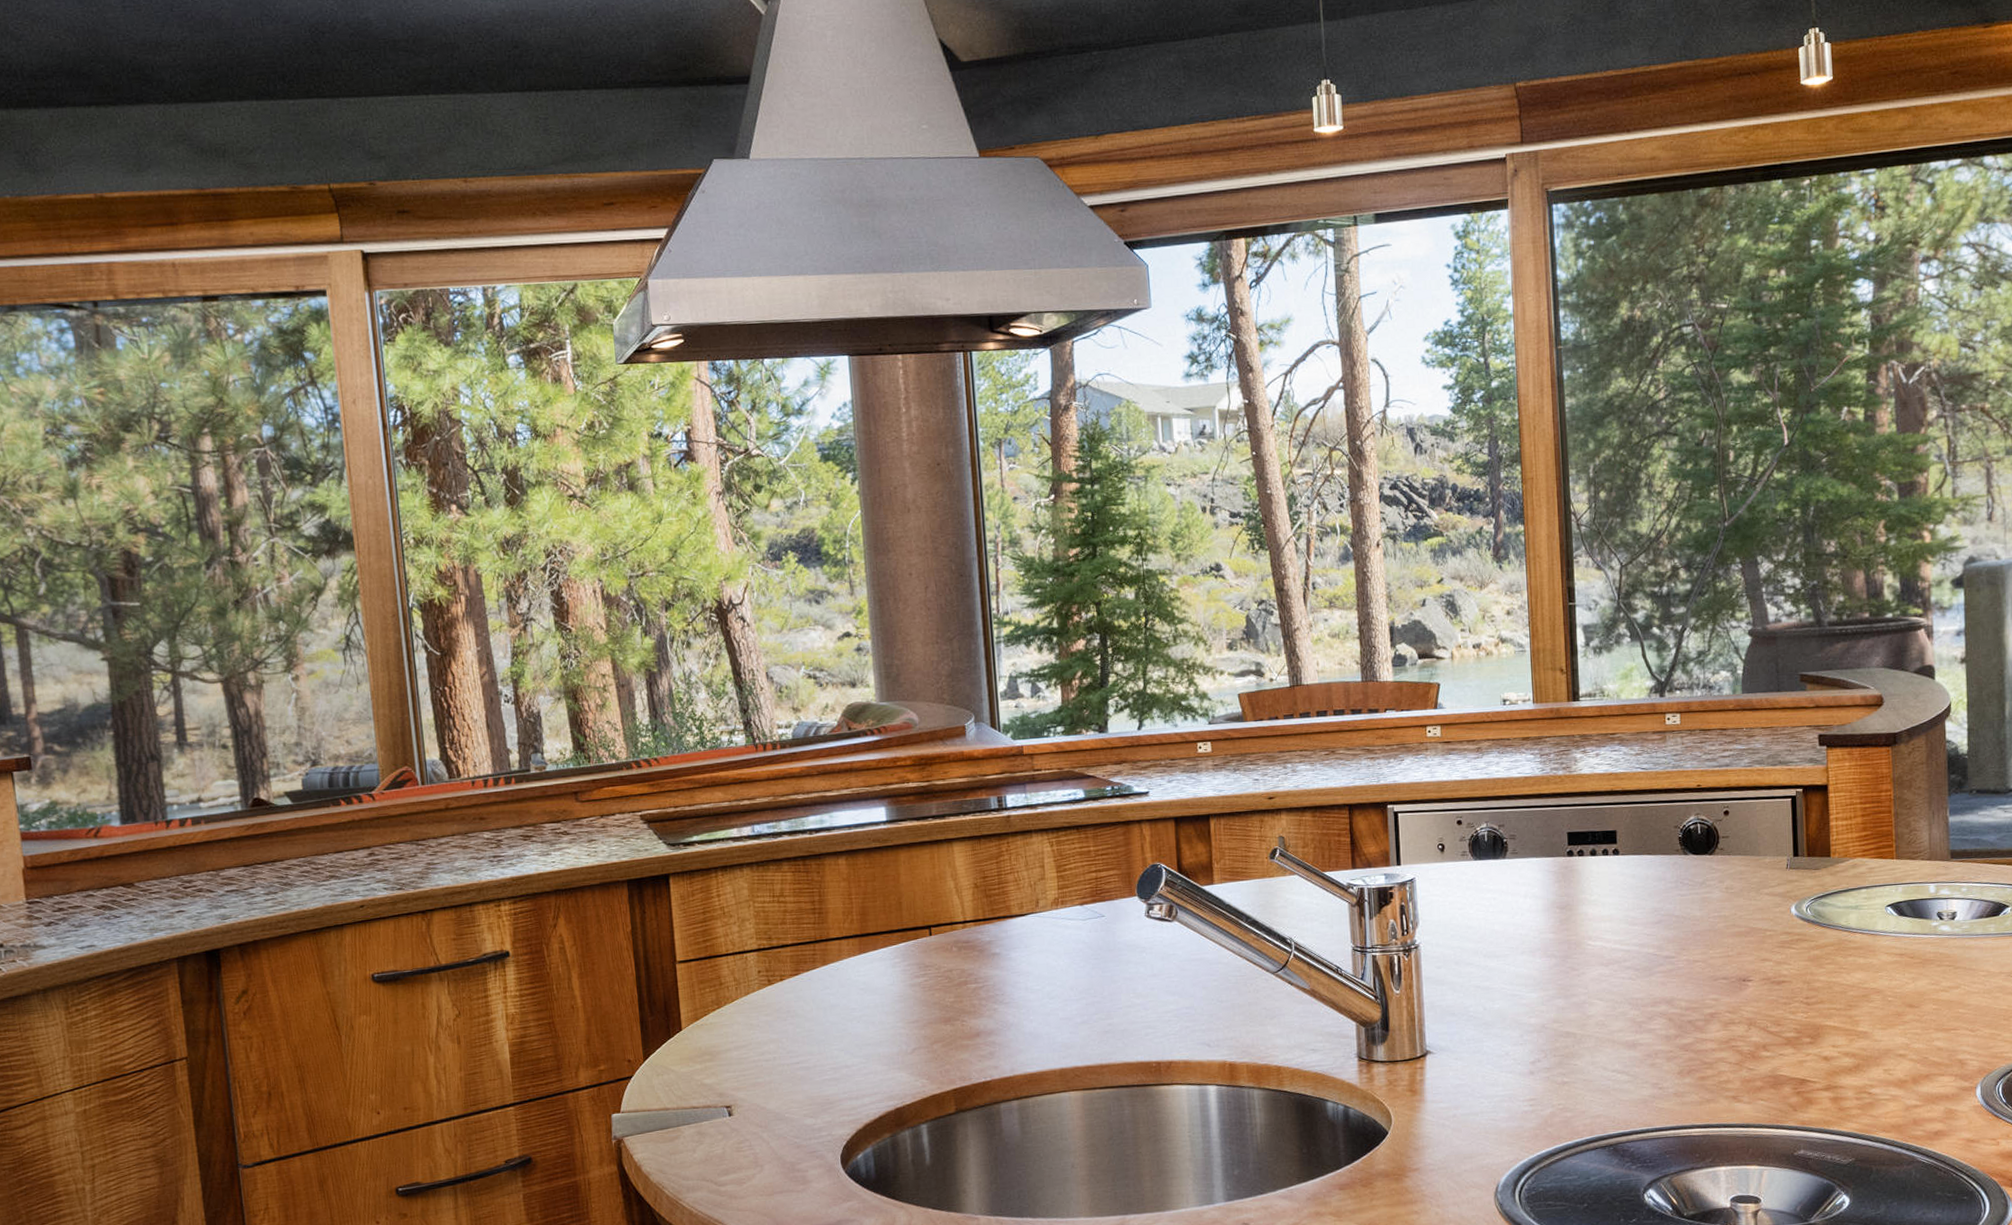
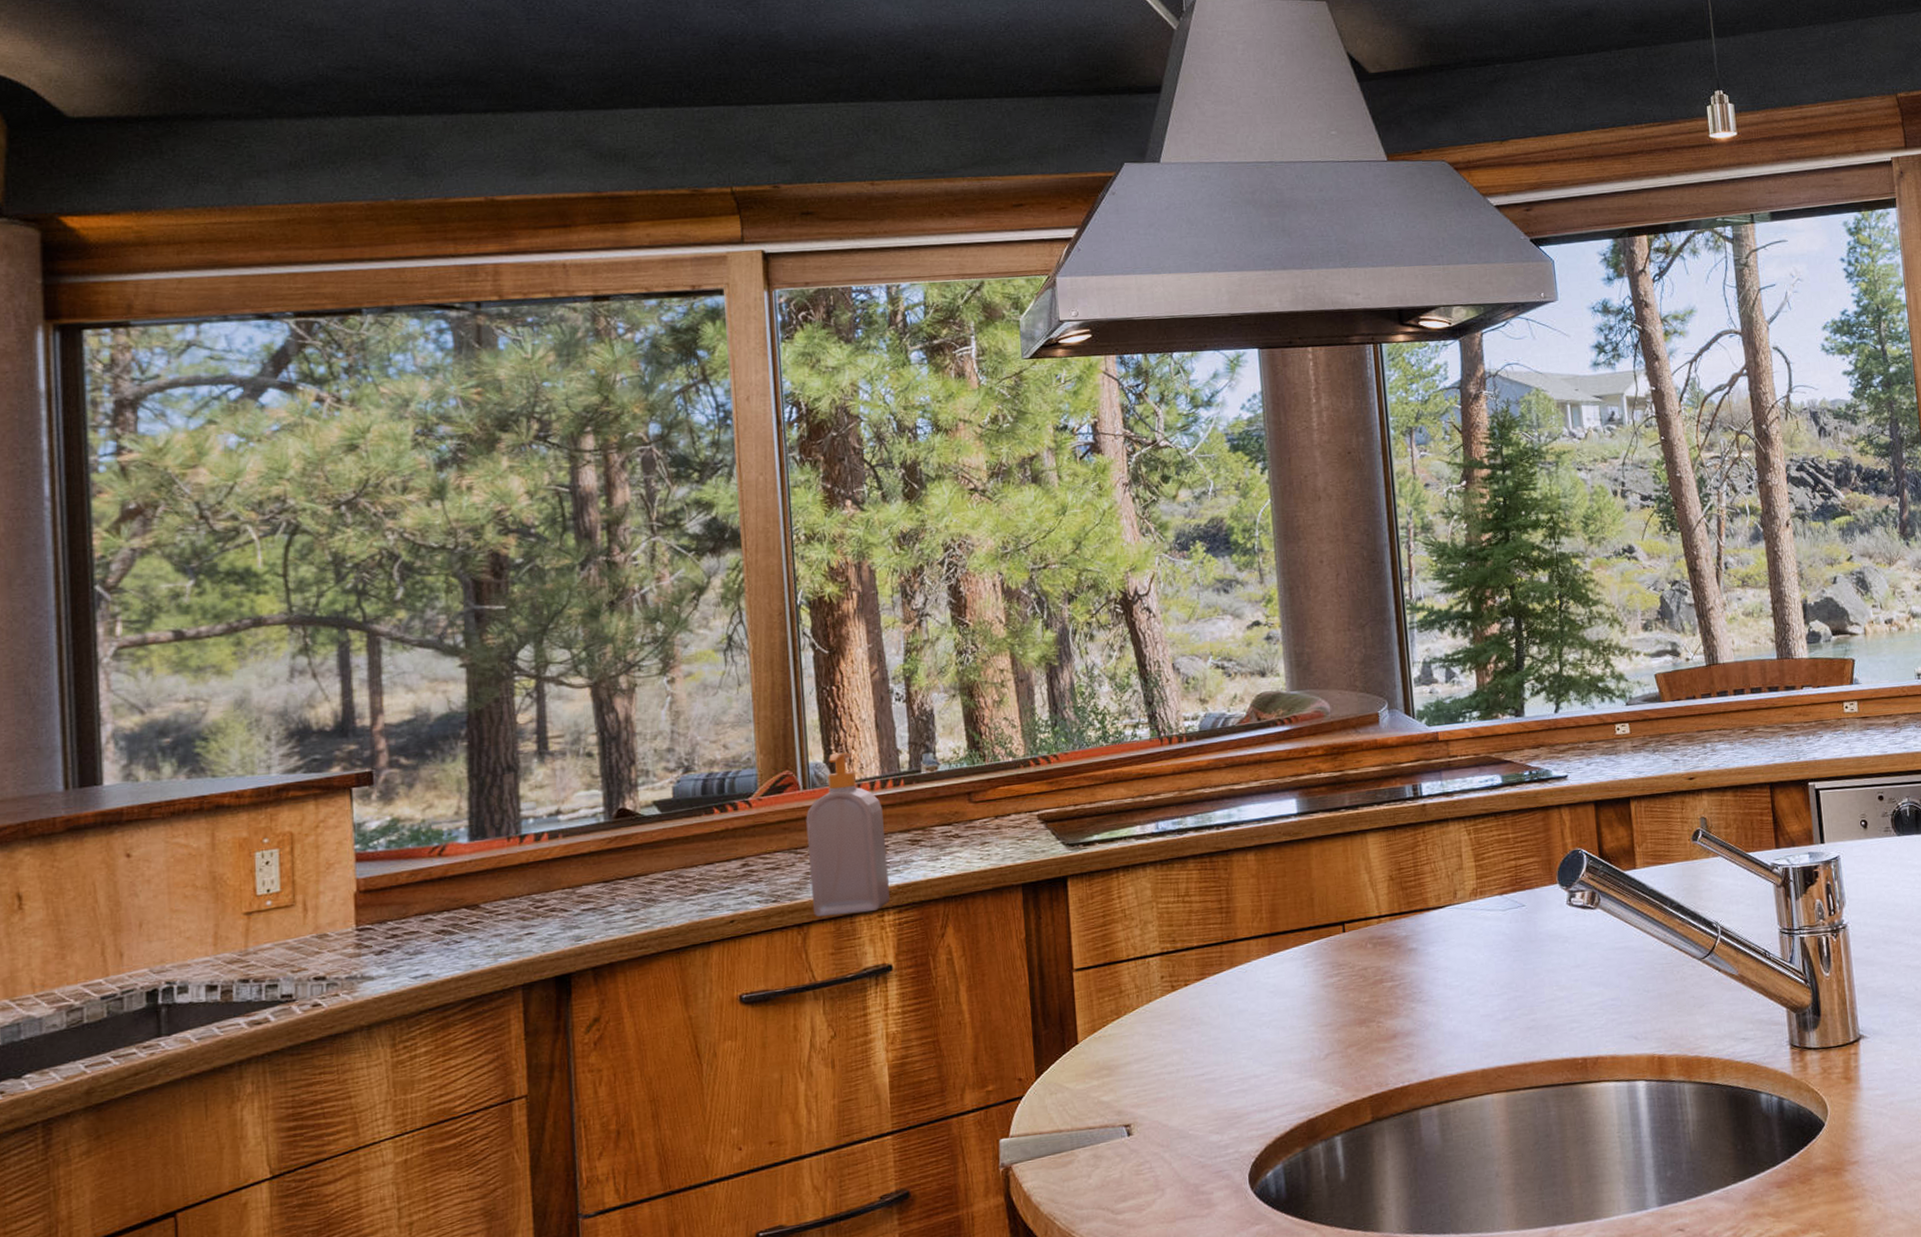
soap bottle: none [425,750,505,905] -> present [806,752,890,917]

